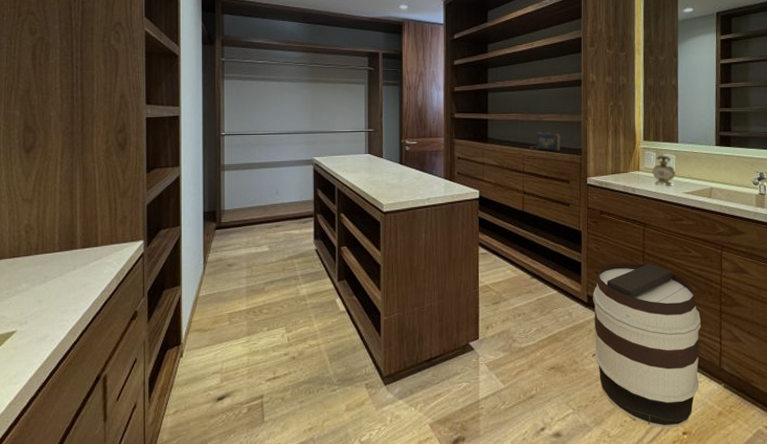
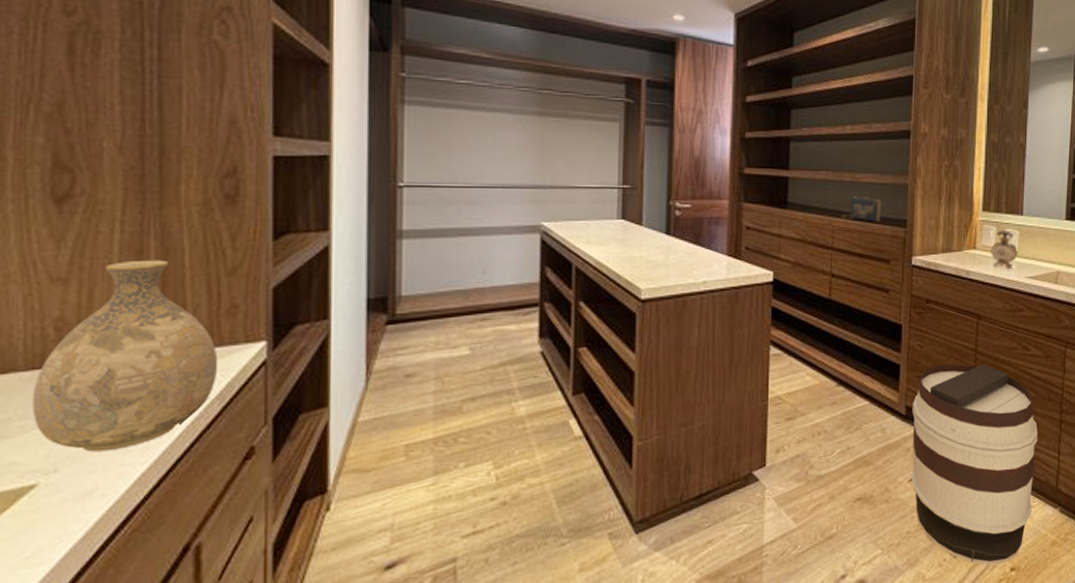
vase: none [13,187,116,311] -> present [32,260,219,452]

